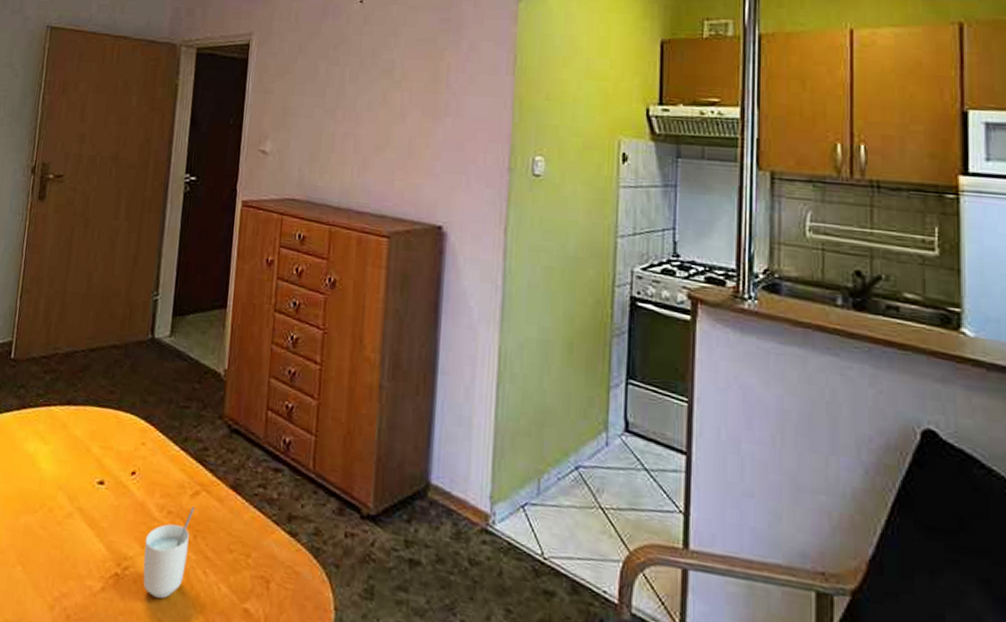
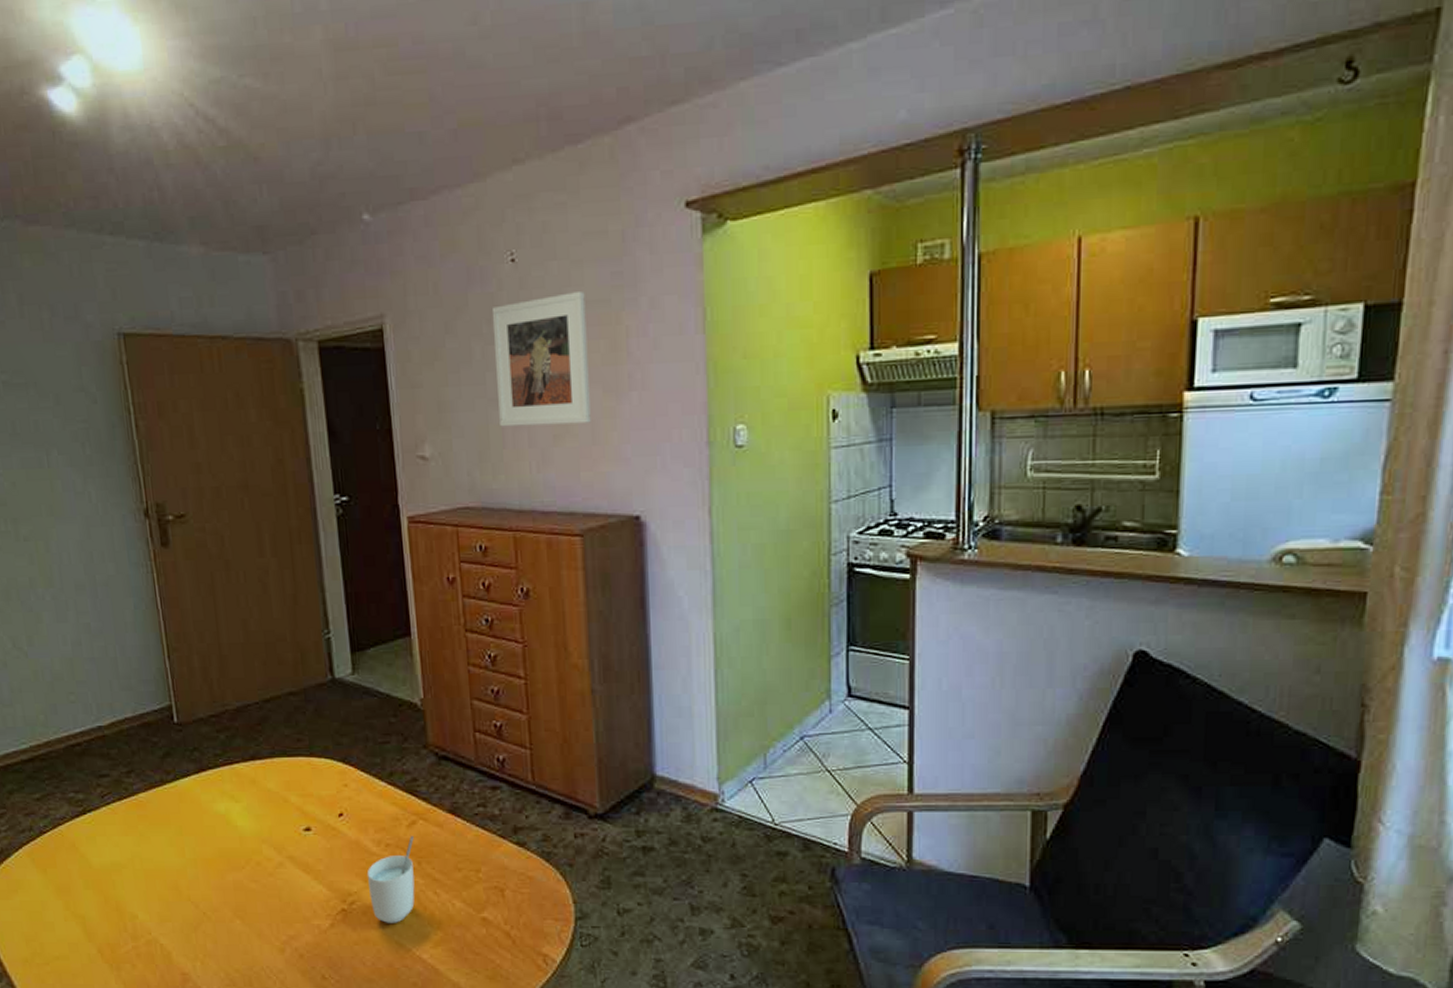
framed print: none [332,31,417,140] -> present [491,292,591,427]

